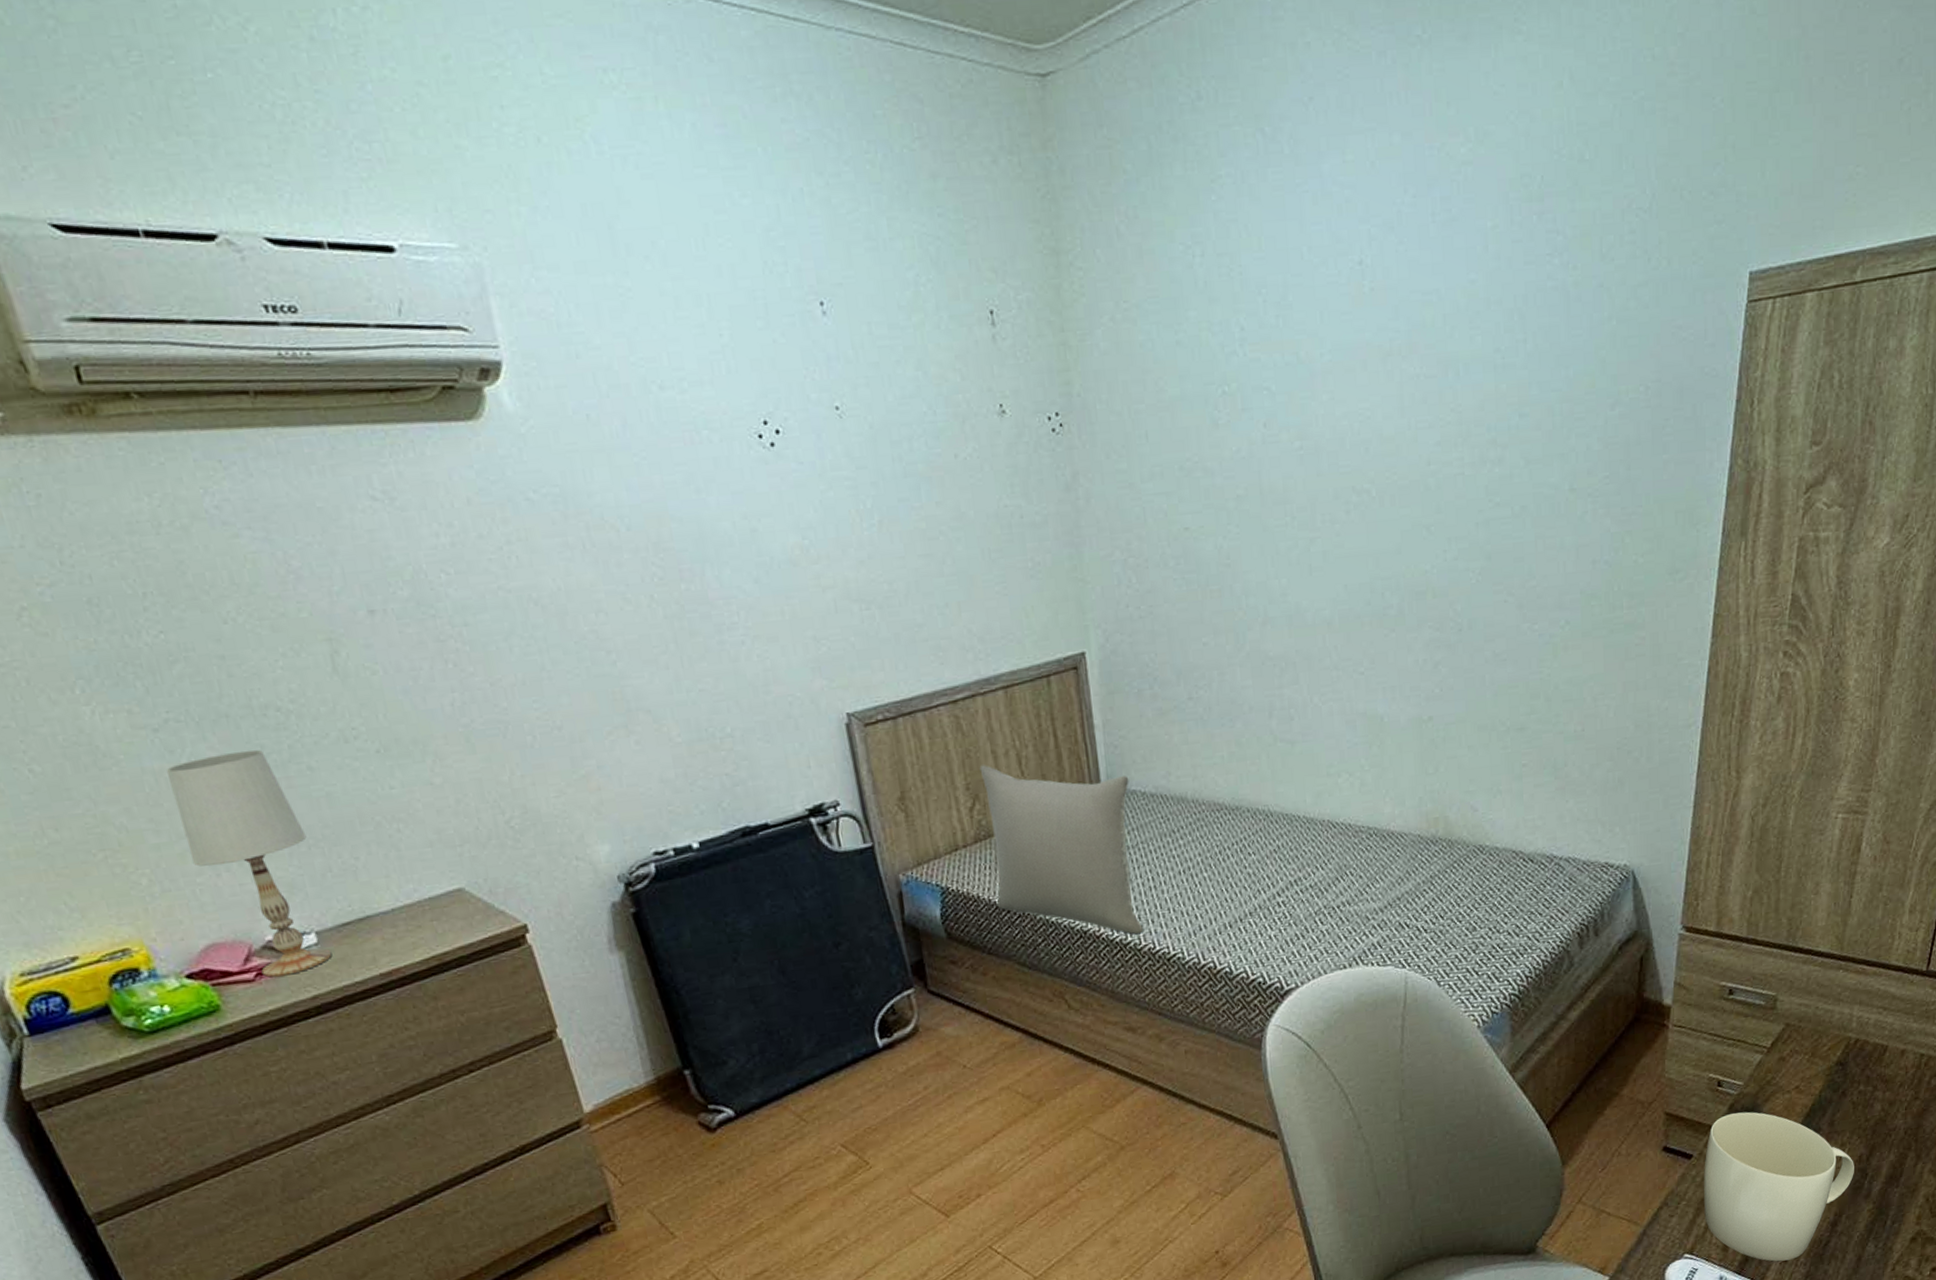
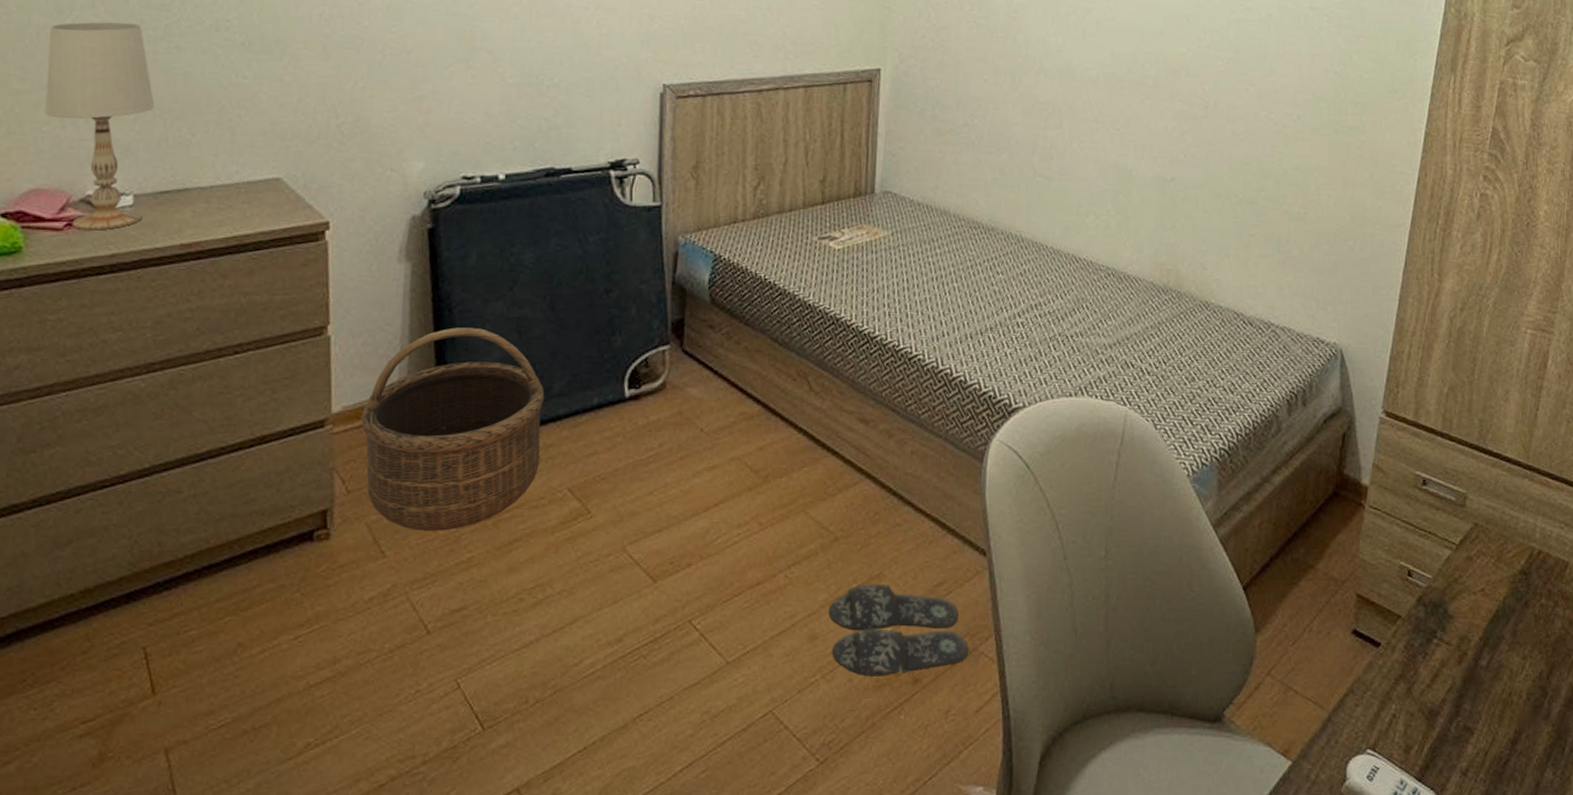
basket: none [614,1004,807,1209] -> present [360,327,545,531]
pillow: present [979,765,1143,935] -> none [763,150,901,330]
slippers: none [1126,1182,1273,1268] -> present [828,583,968,676]
mug: present [1703,1111,1854,1262] -> none [1388,607,1535,774]

